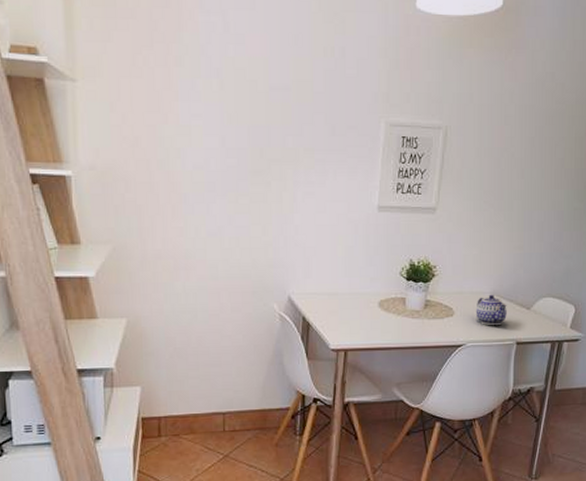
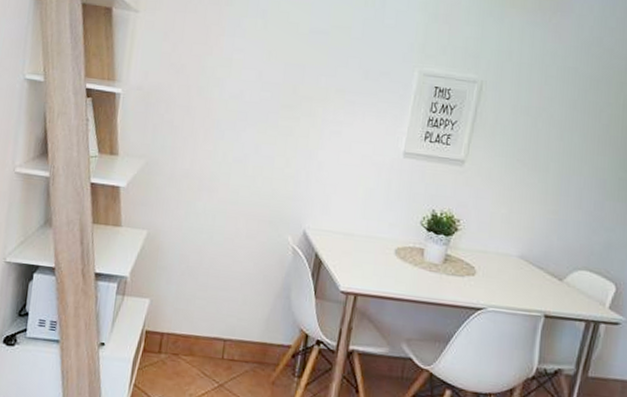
teapot: present [475,294,507,325] -> none [500,258,536,293]

